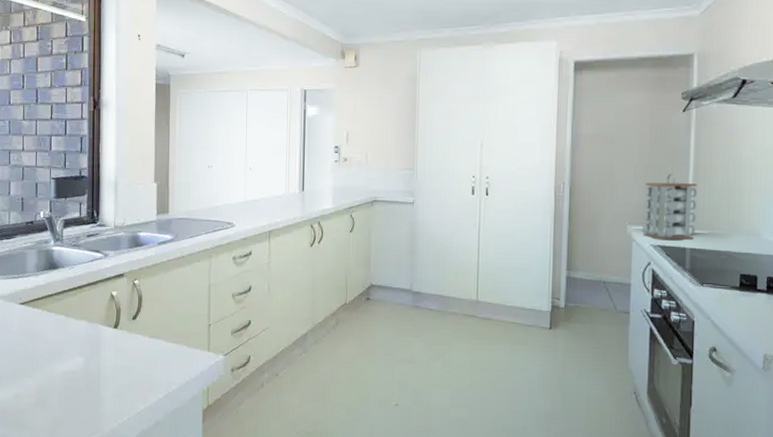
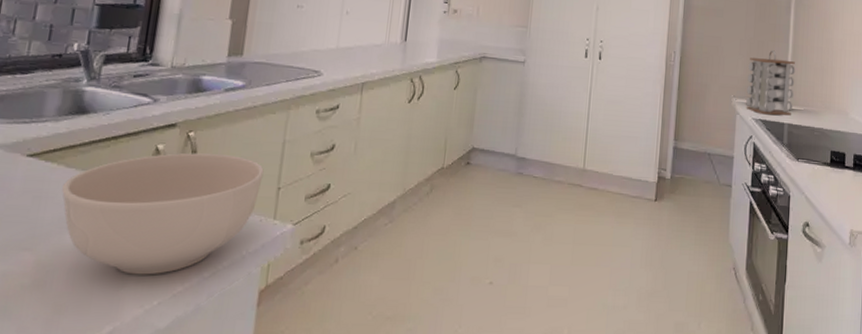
bowl: none [48,297,196,397] -> present [62,153,264,275]

